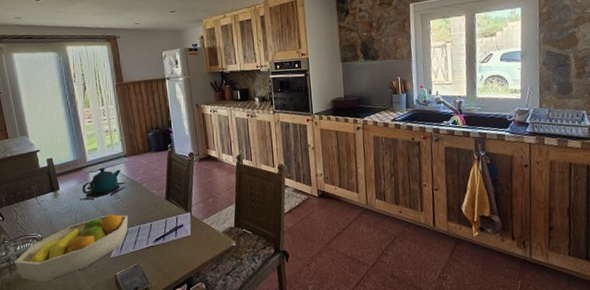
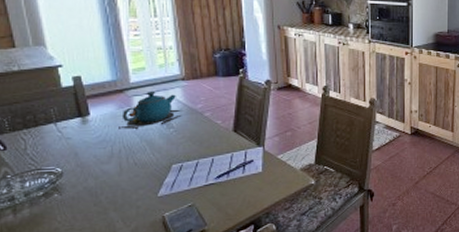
fruit bowl: present [15,214,129,282] -> none [21,146,184,224]

